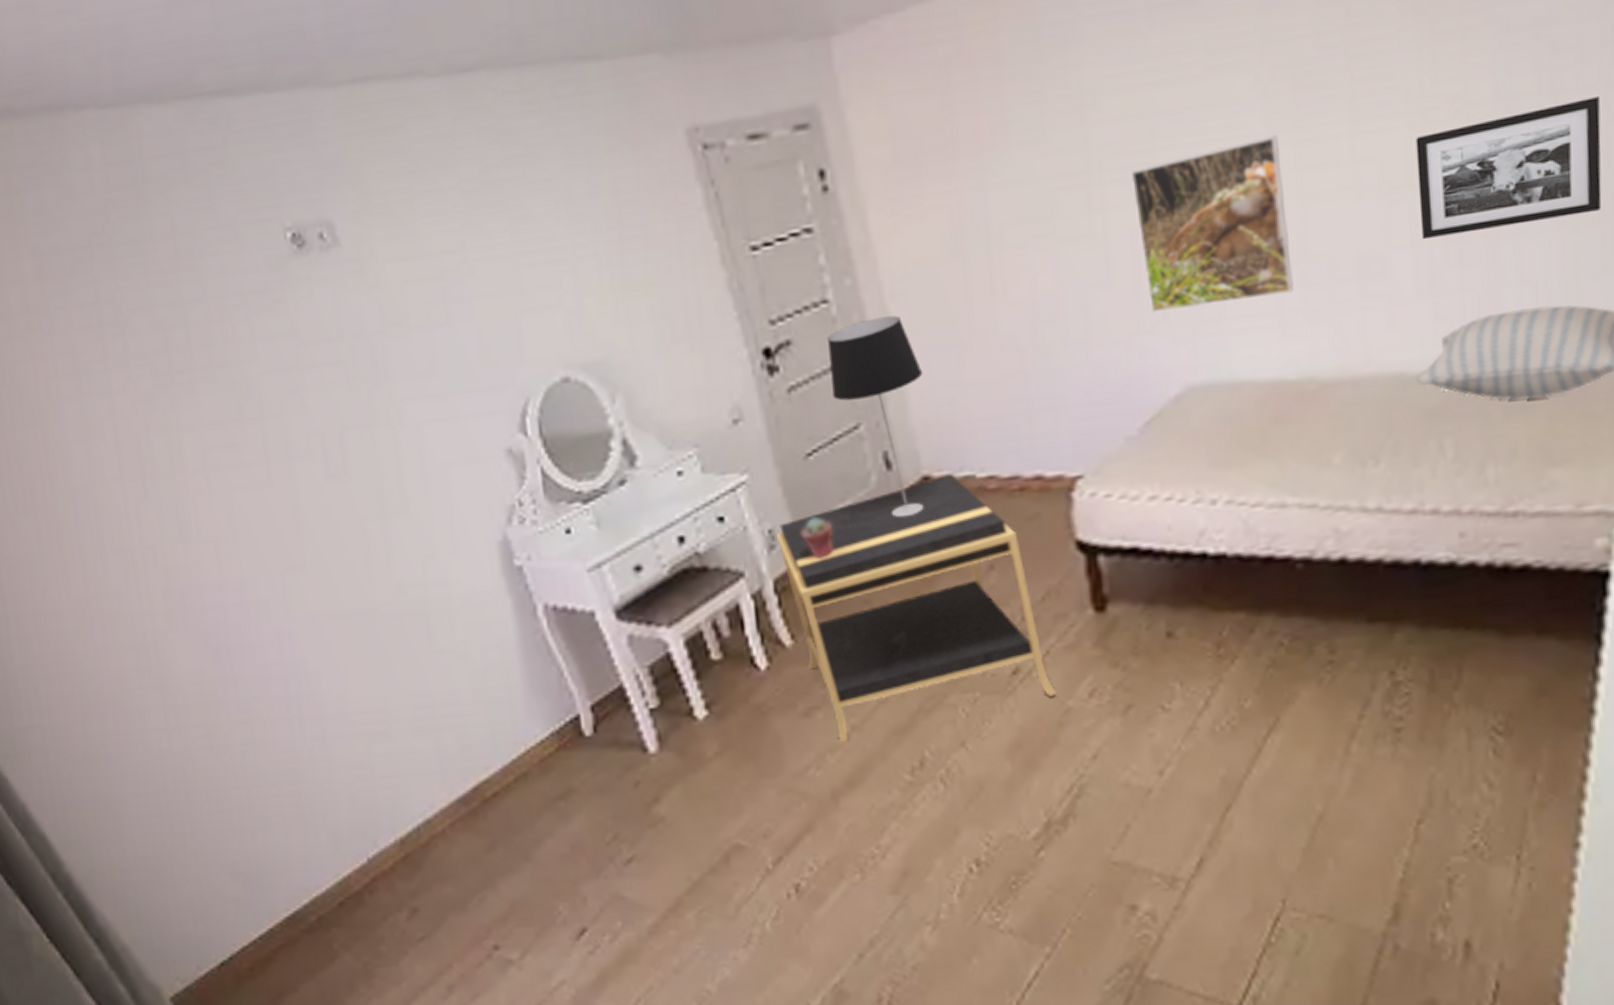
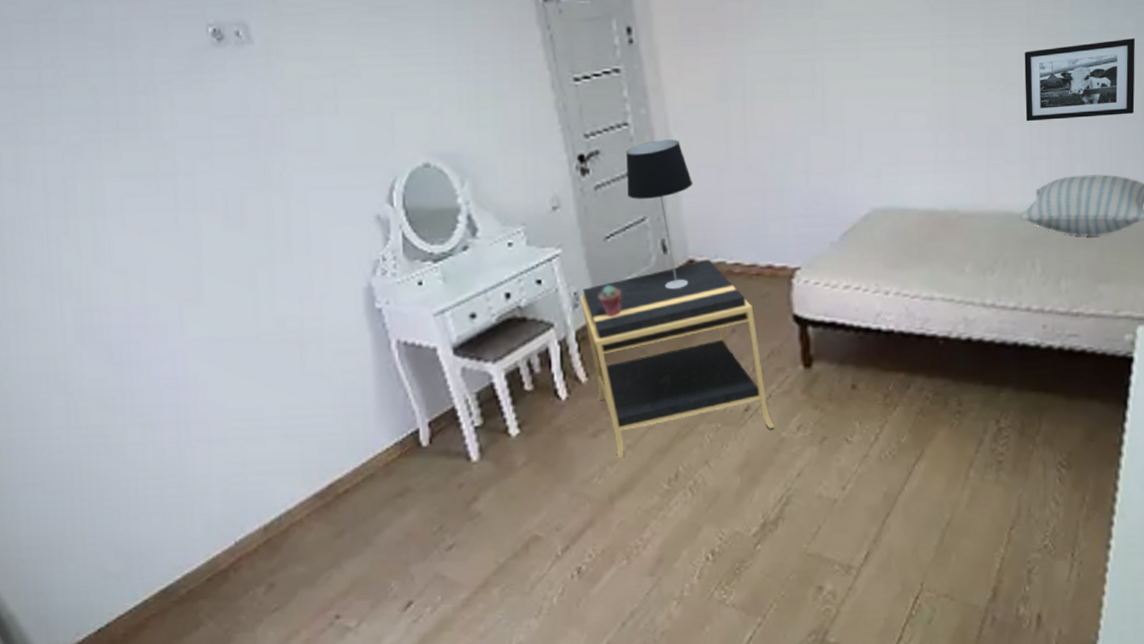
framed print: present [1131,134,1294,312] -> none [842,39,944,154]

